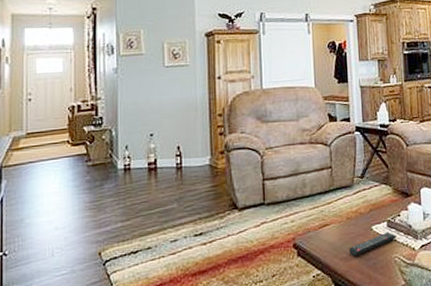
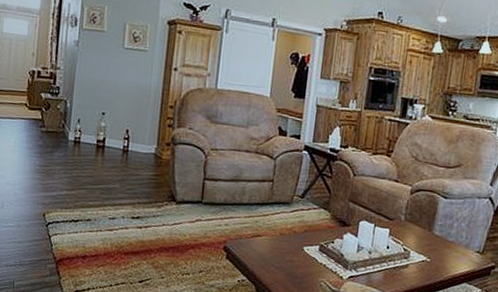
remote control: present [349,231,396,257] -> none [277,255,326,272]

